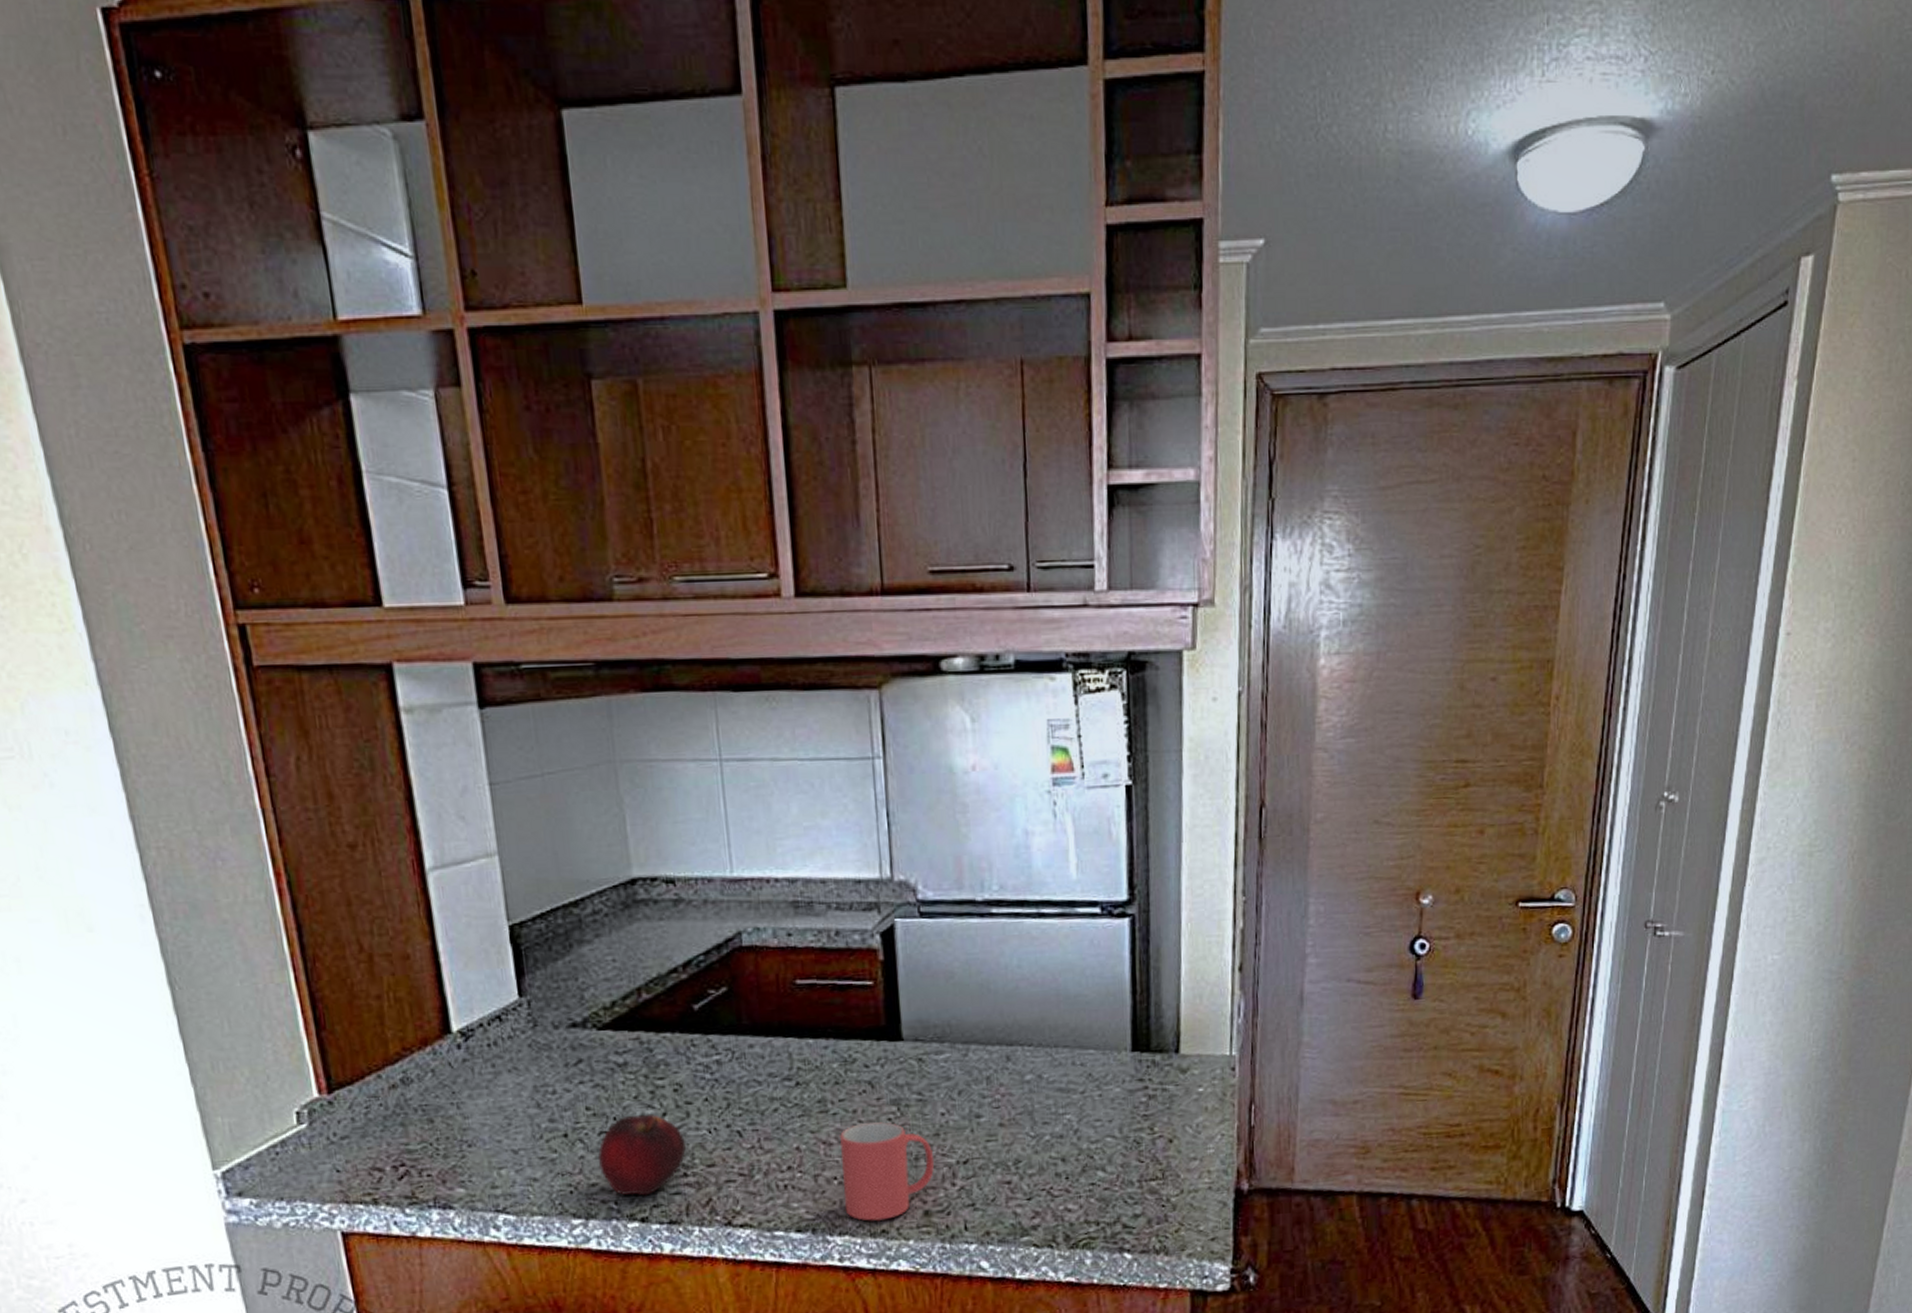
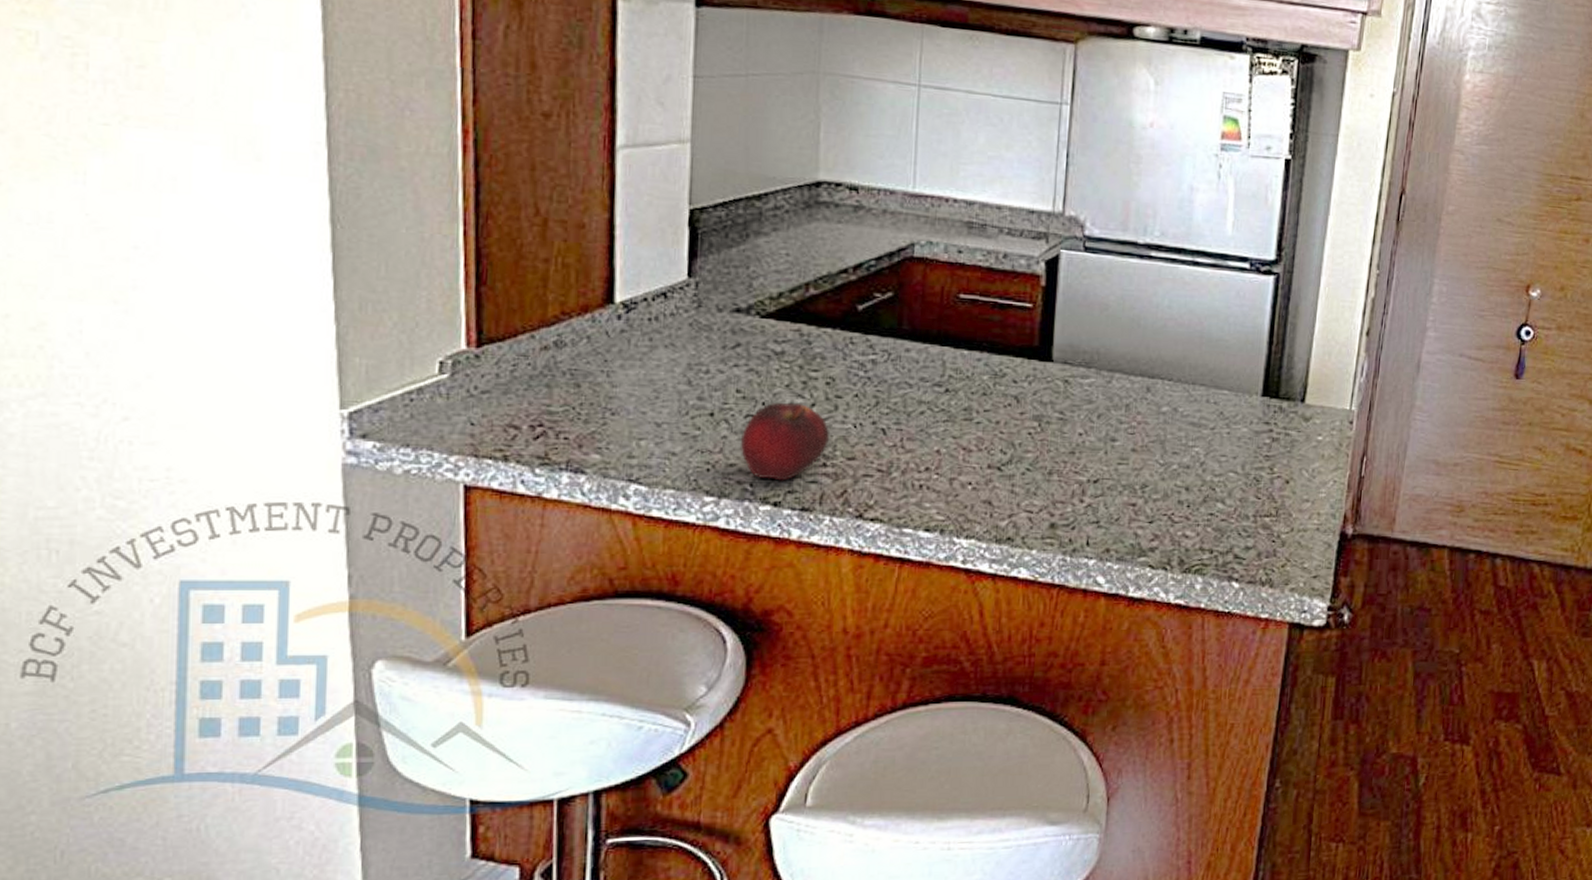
mug: present [839,1122,935,1221] -> none [975,435,1067,528]

